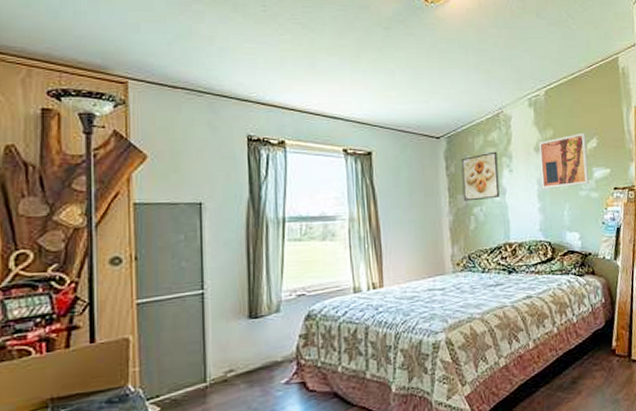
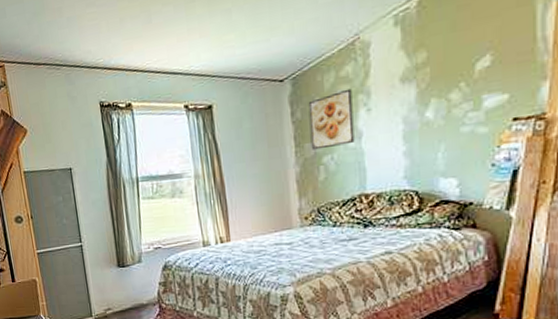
wall art: present [538,132,589,190] -> none [406,48,477,129]

